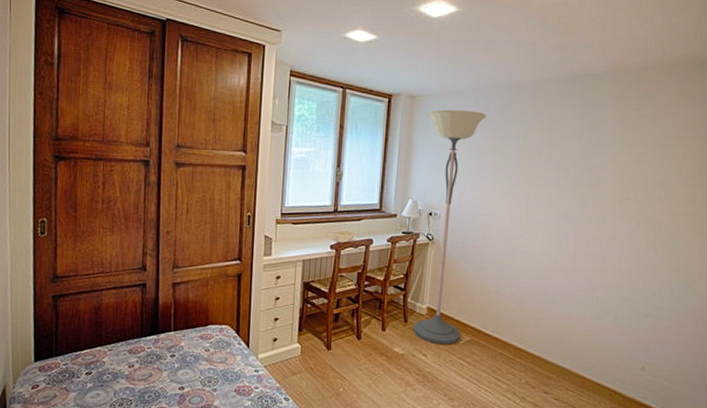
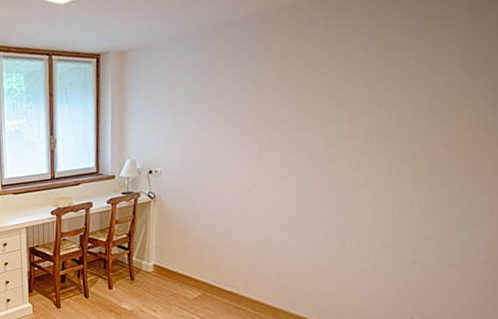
floor lamp: present [413,109,487,345] -> none [140,57,207,300]

